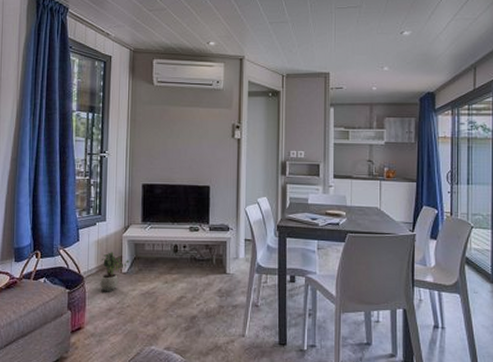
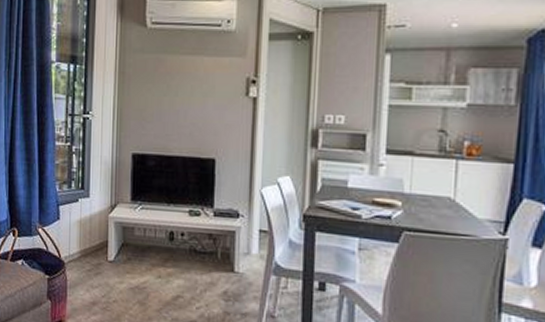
potted plant: present [100,251,129,292] -> none [83,234,116,283]

